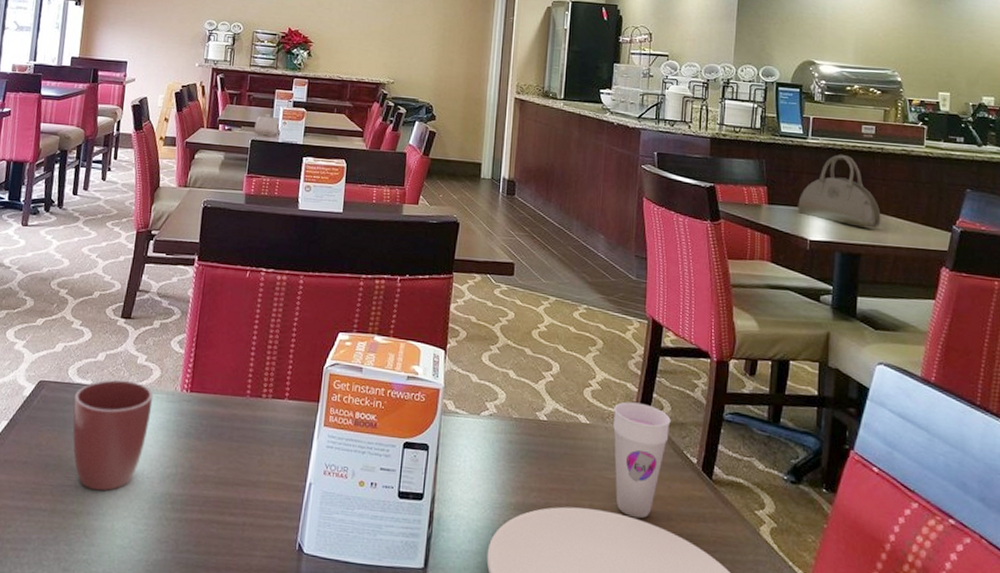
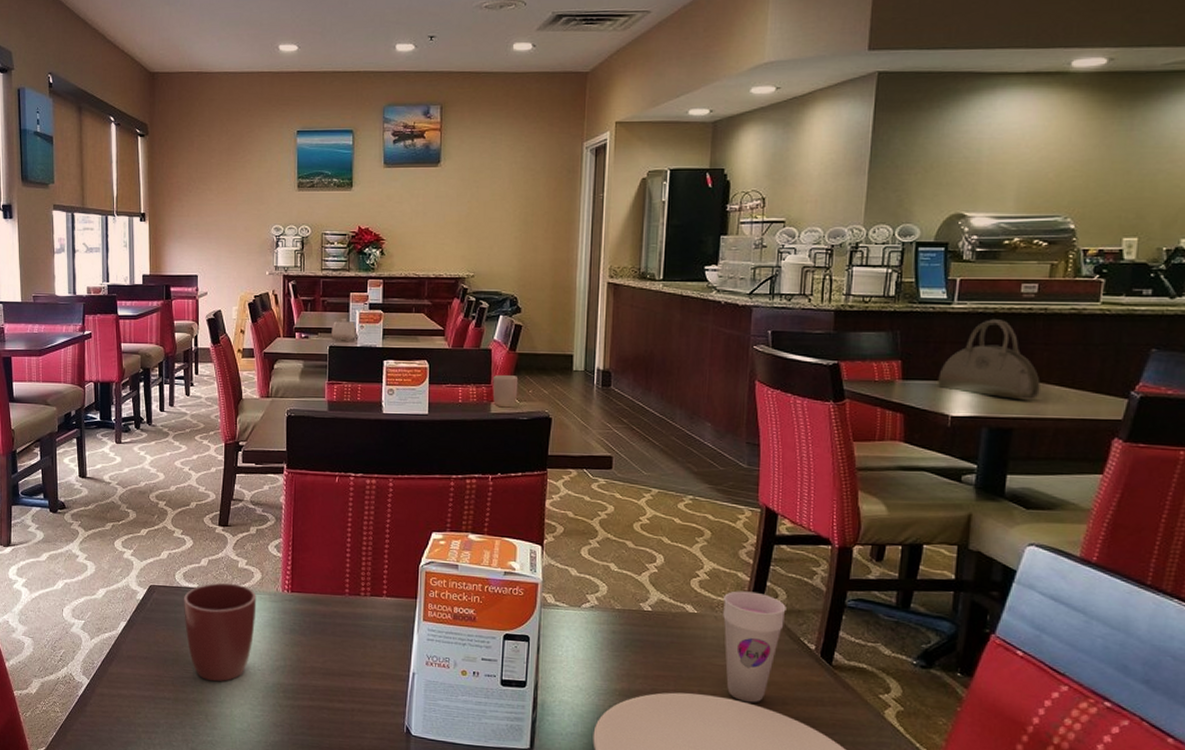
cup: none [404,178,430,212] -> present [492,375,519,409]

